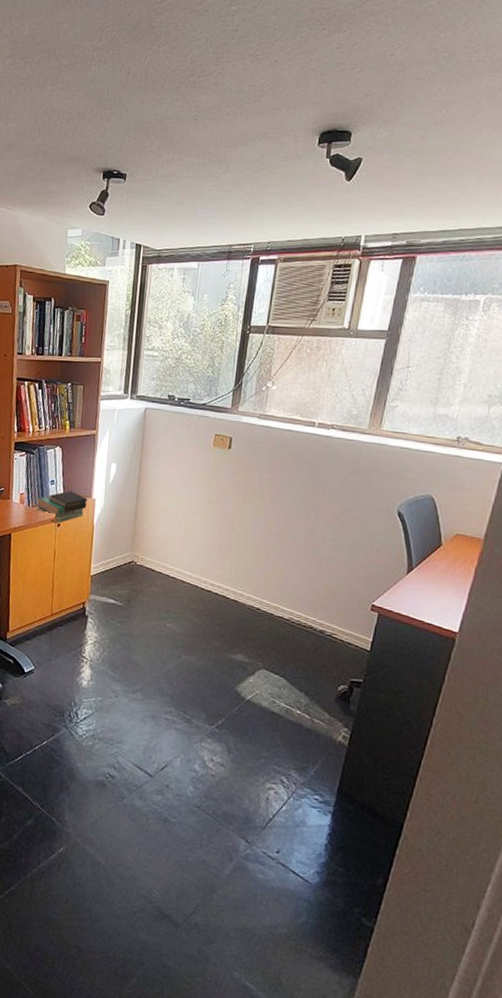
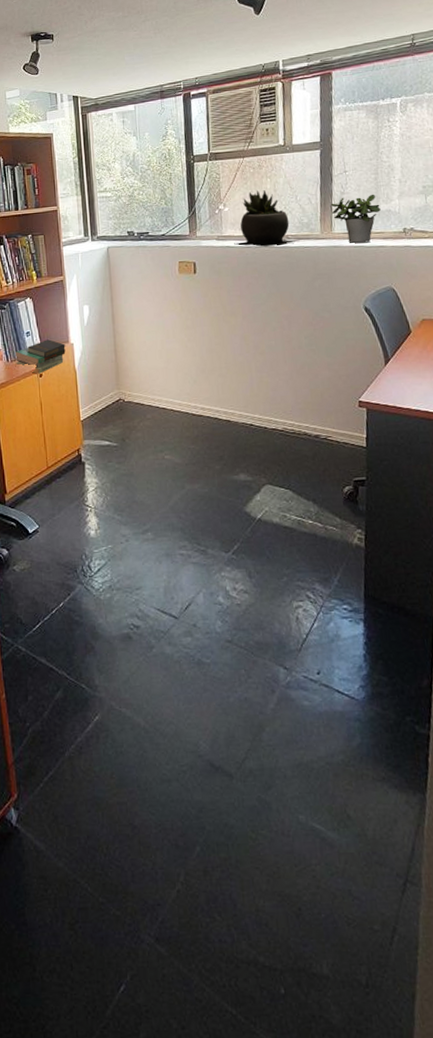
succulent plant: none [275,373,345,434] -> present [234,190,300,248]
potted plant: none [385,394,438,446] -> present [330,194,381,243]

